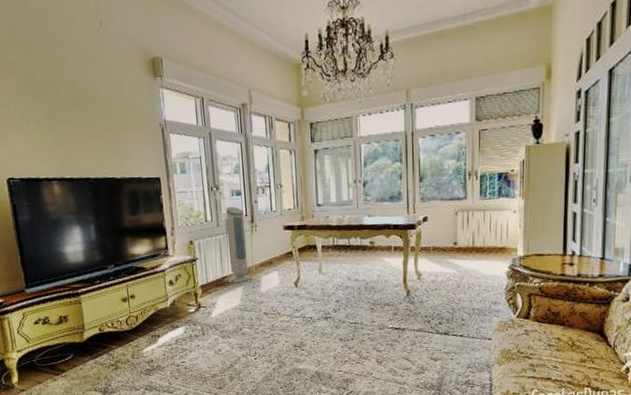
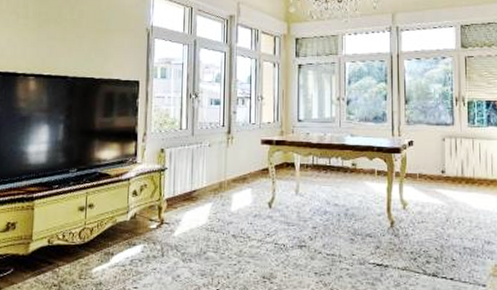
air purifier: present [225,206,252,283] -> none [197,115,223,199]

